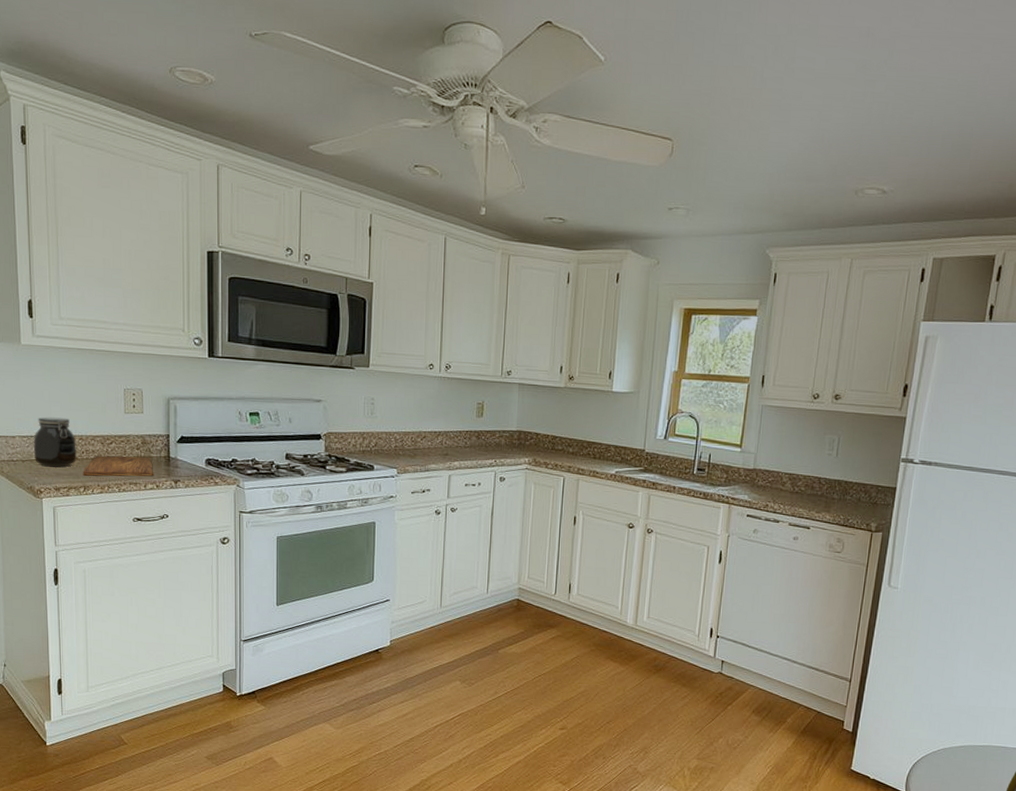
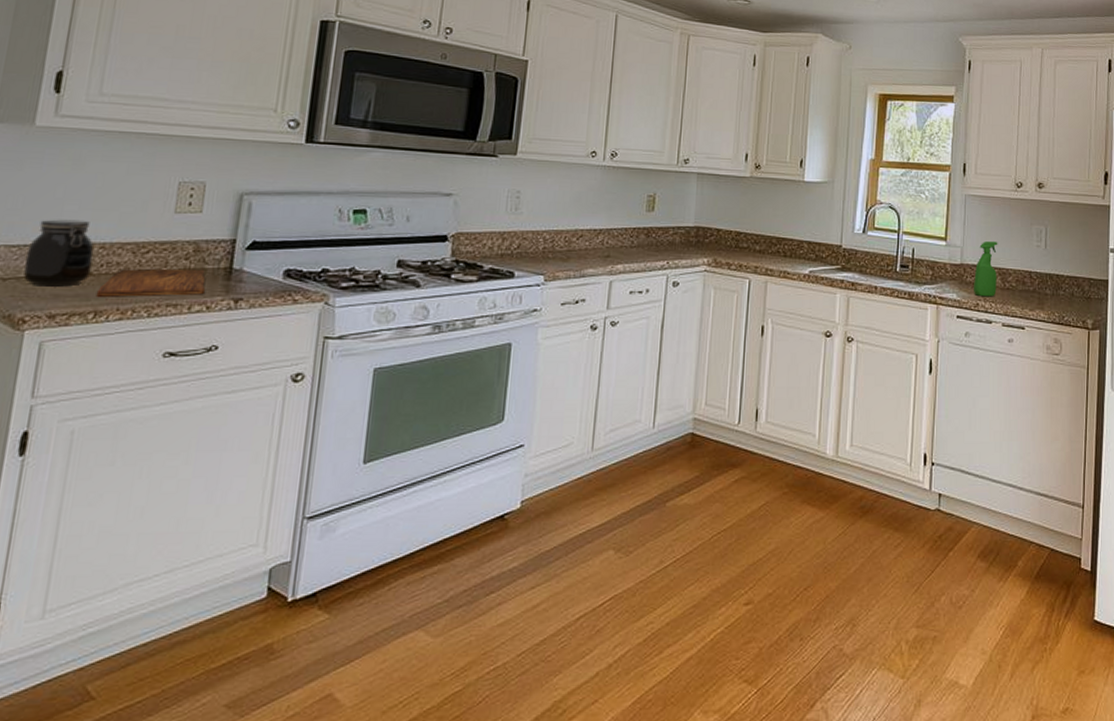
spray bottle: none [764,448,791,500] -> present [974,240,998,297]

